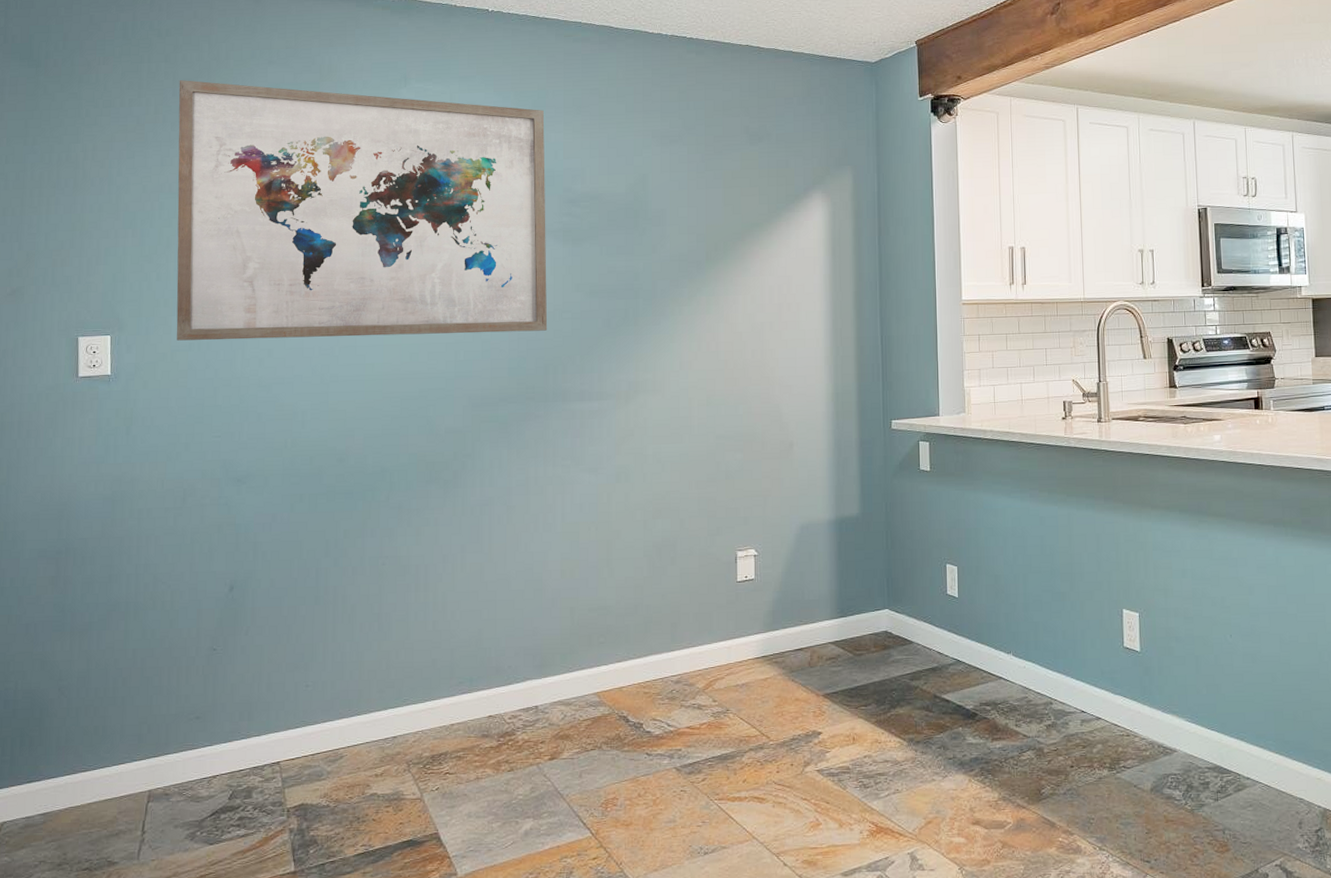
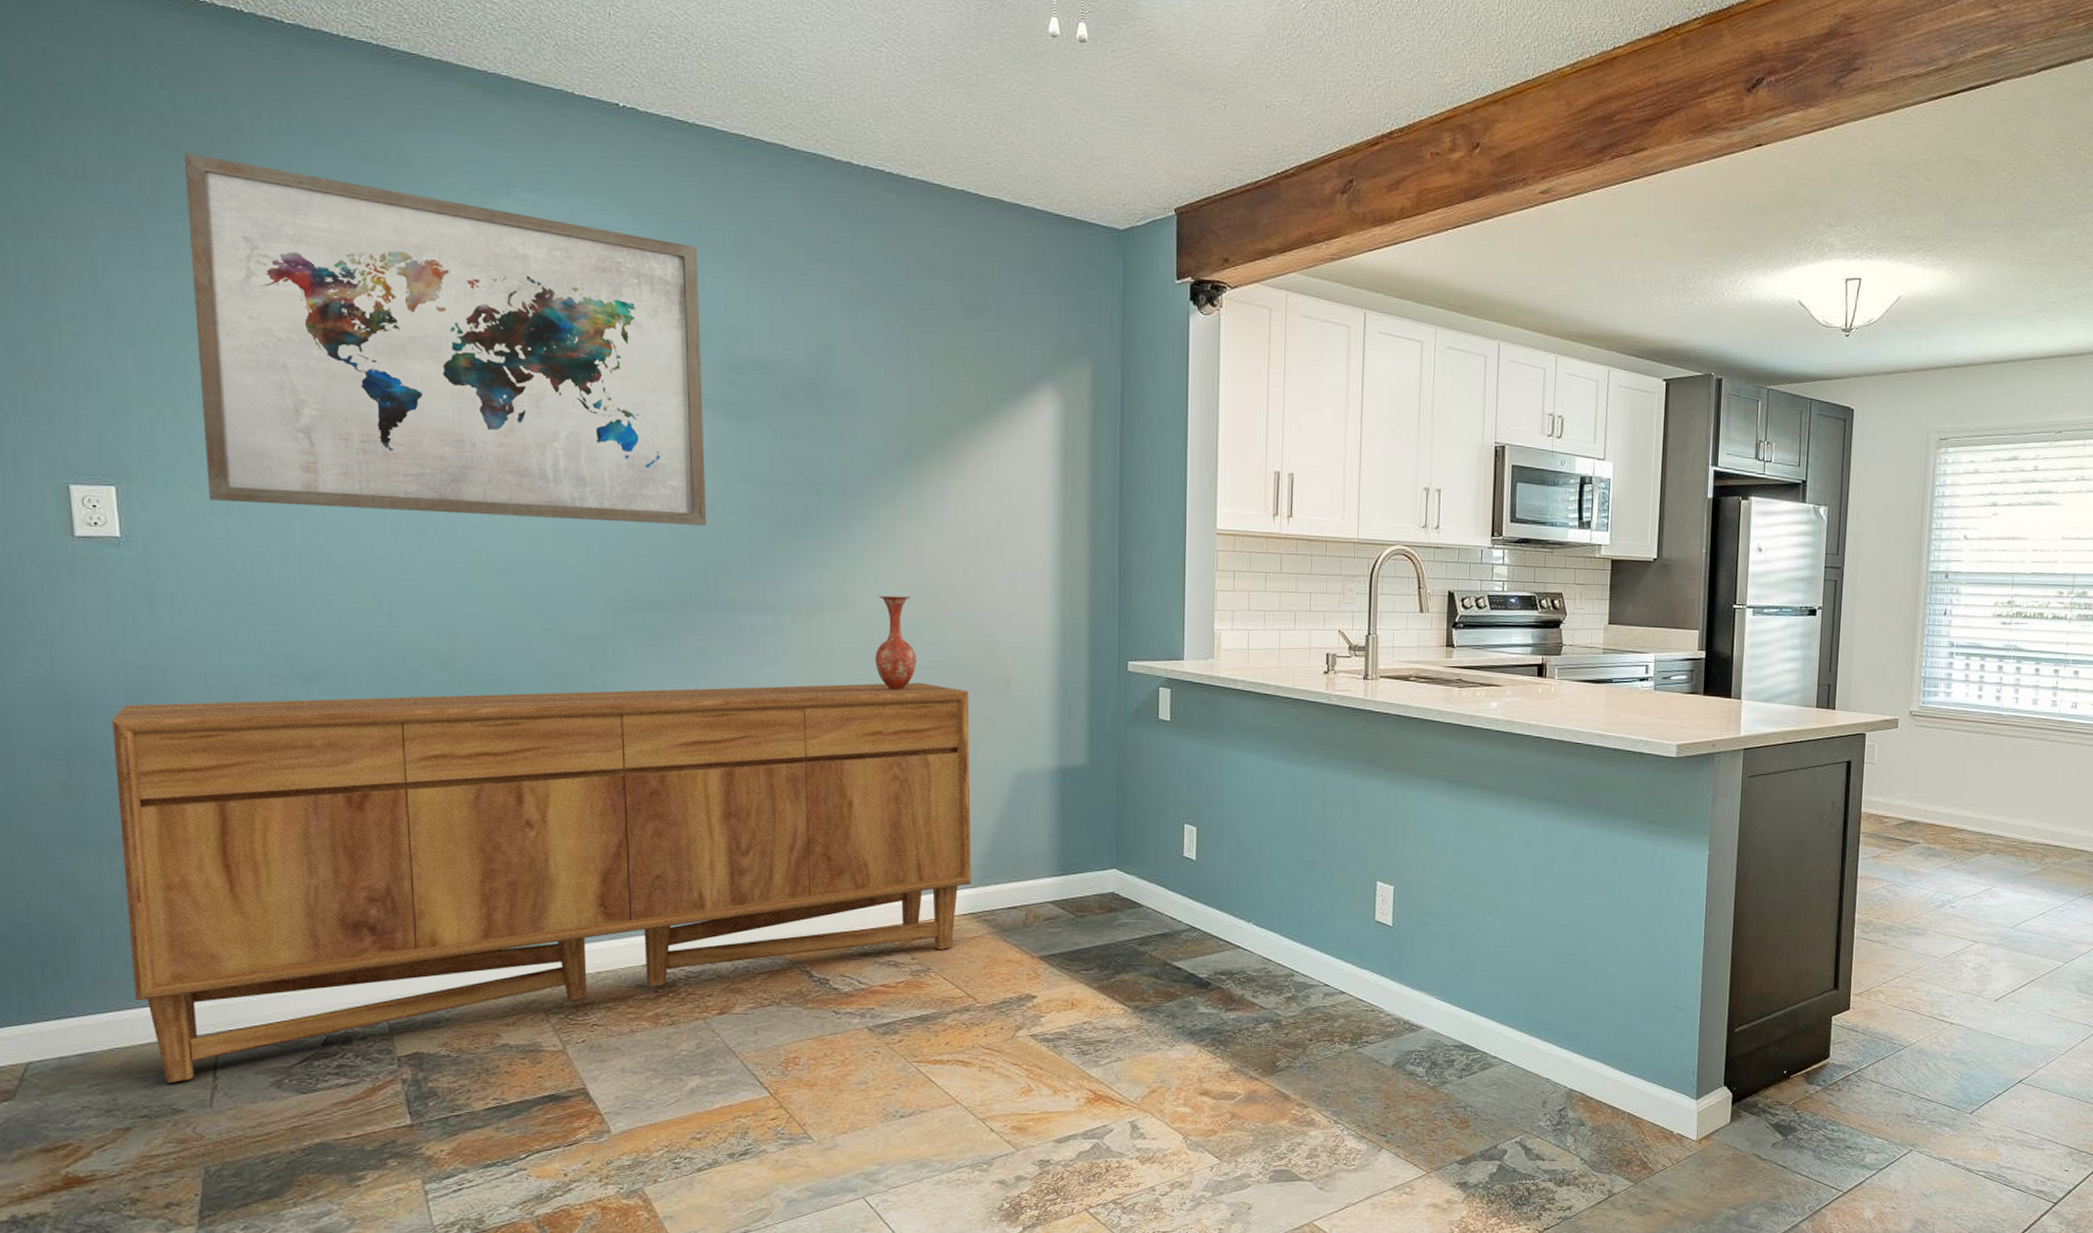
sideboard: none [88,451,763,837] -> present [112,682,972,1083]
vase: none [680,377,715,460] -> present [875,595,916,691]

